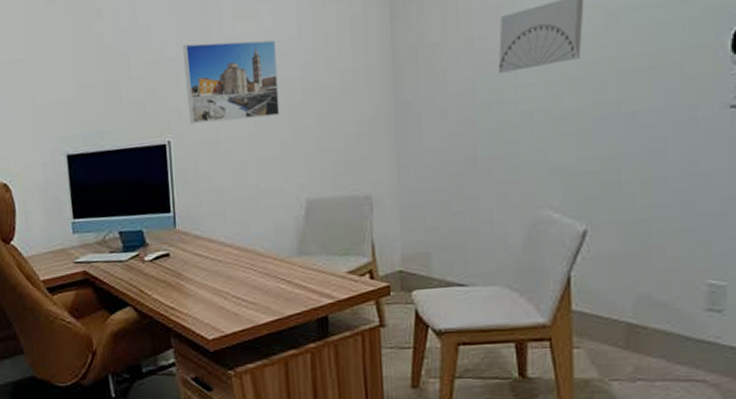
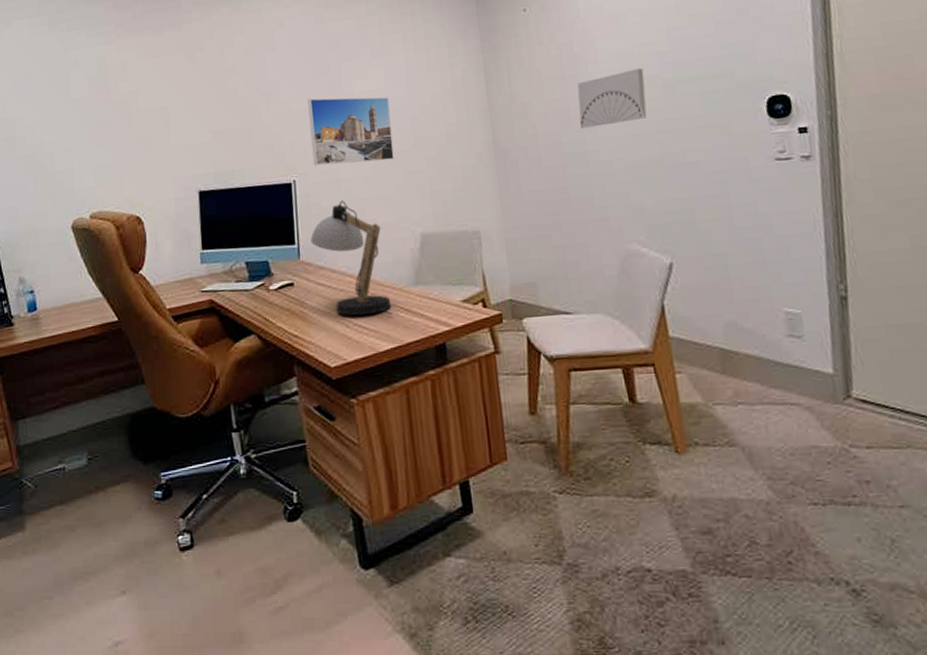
desk lamp: none [187,163,273,288] -> present [311,200,392,316]

